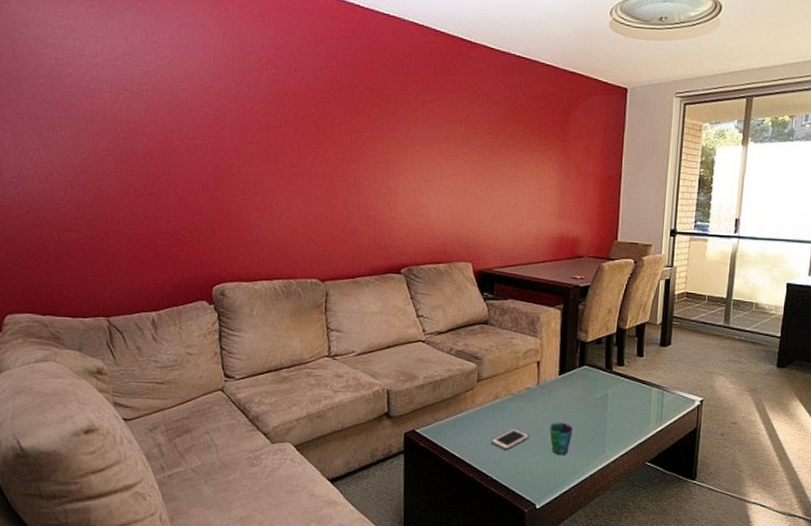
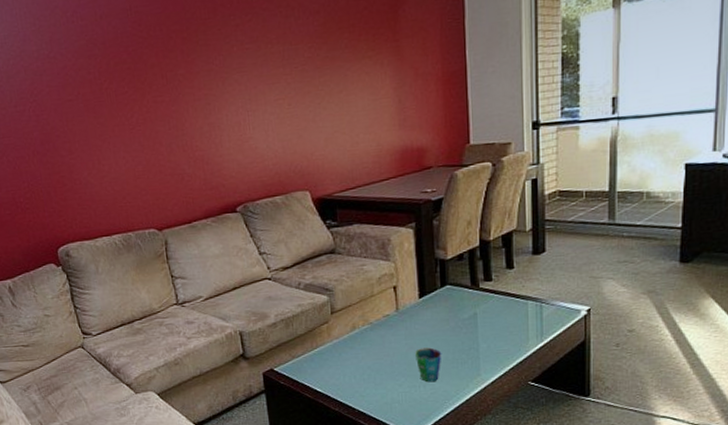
cell phone: present [491,428,529,451] -> none [353,358,394,382]

